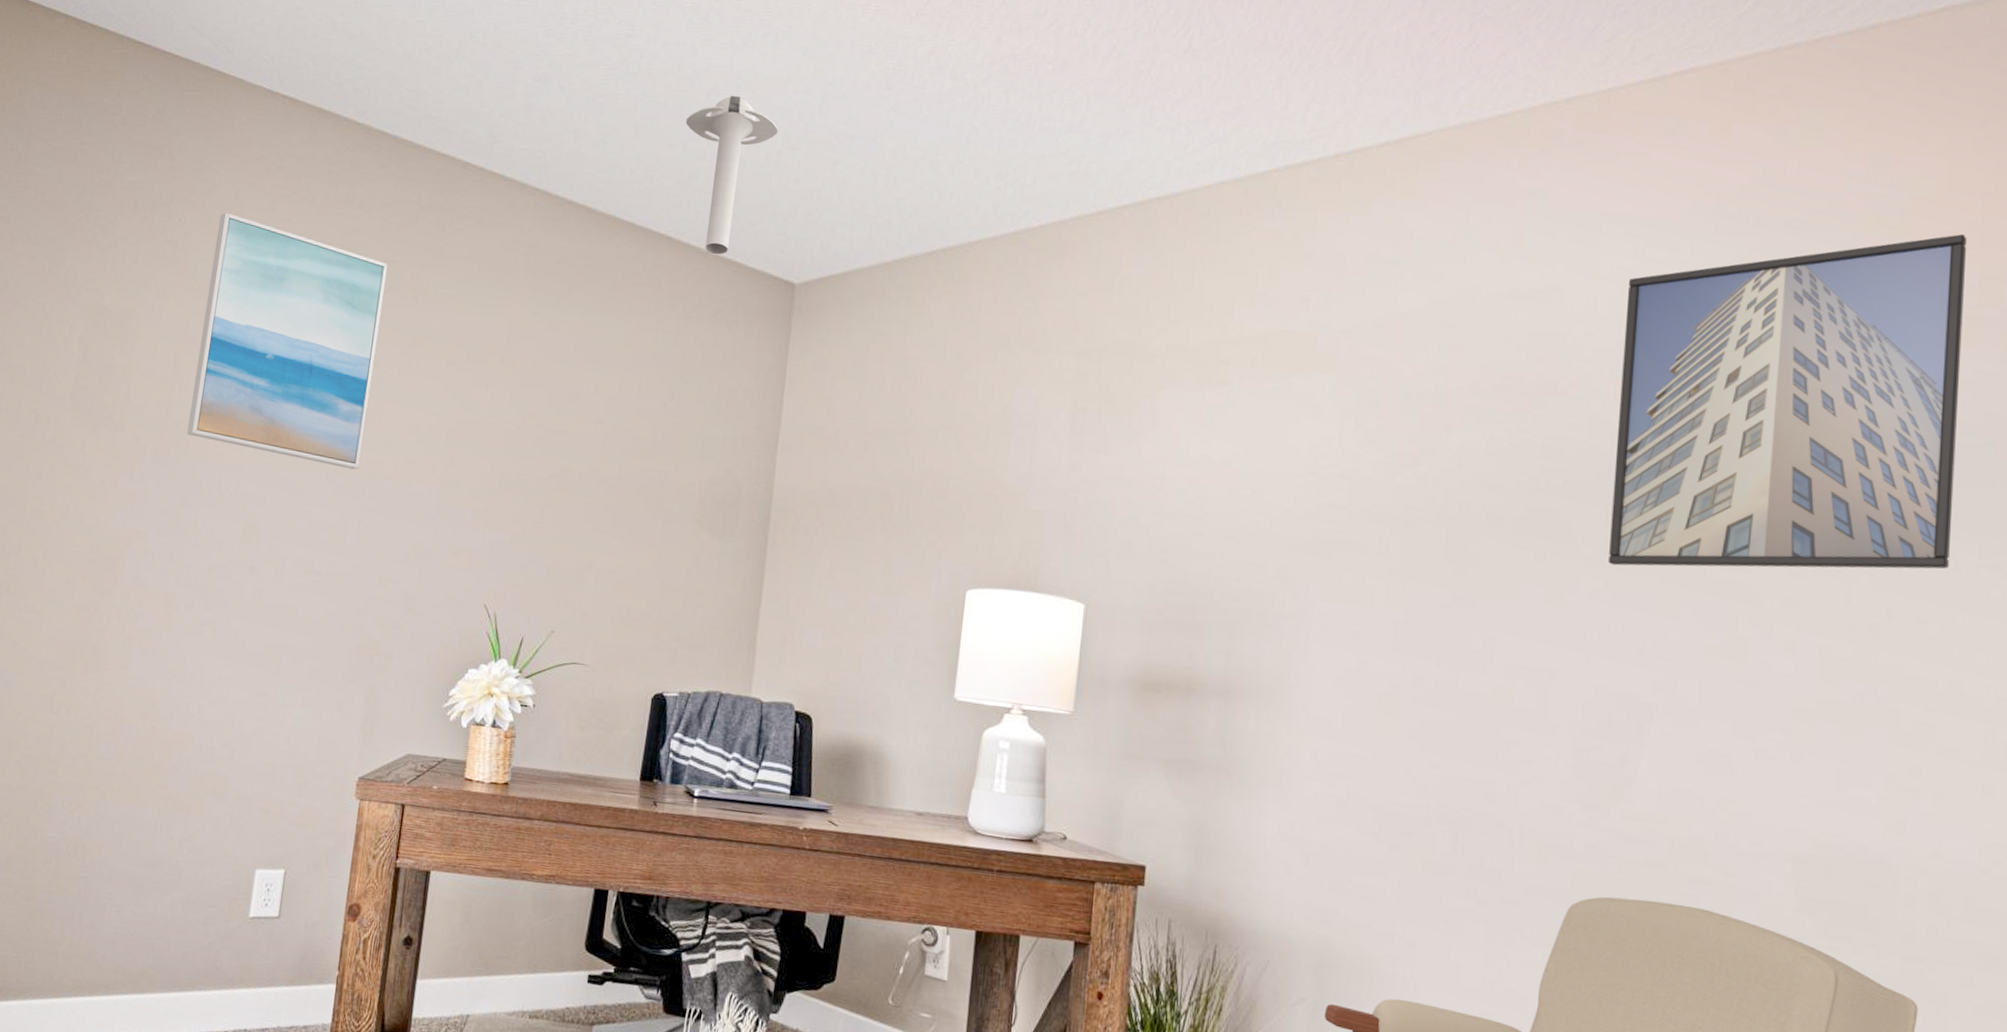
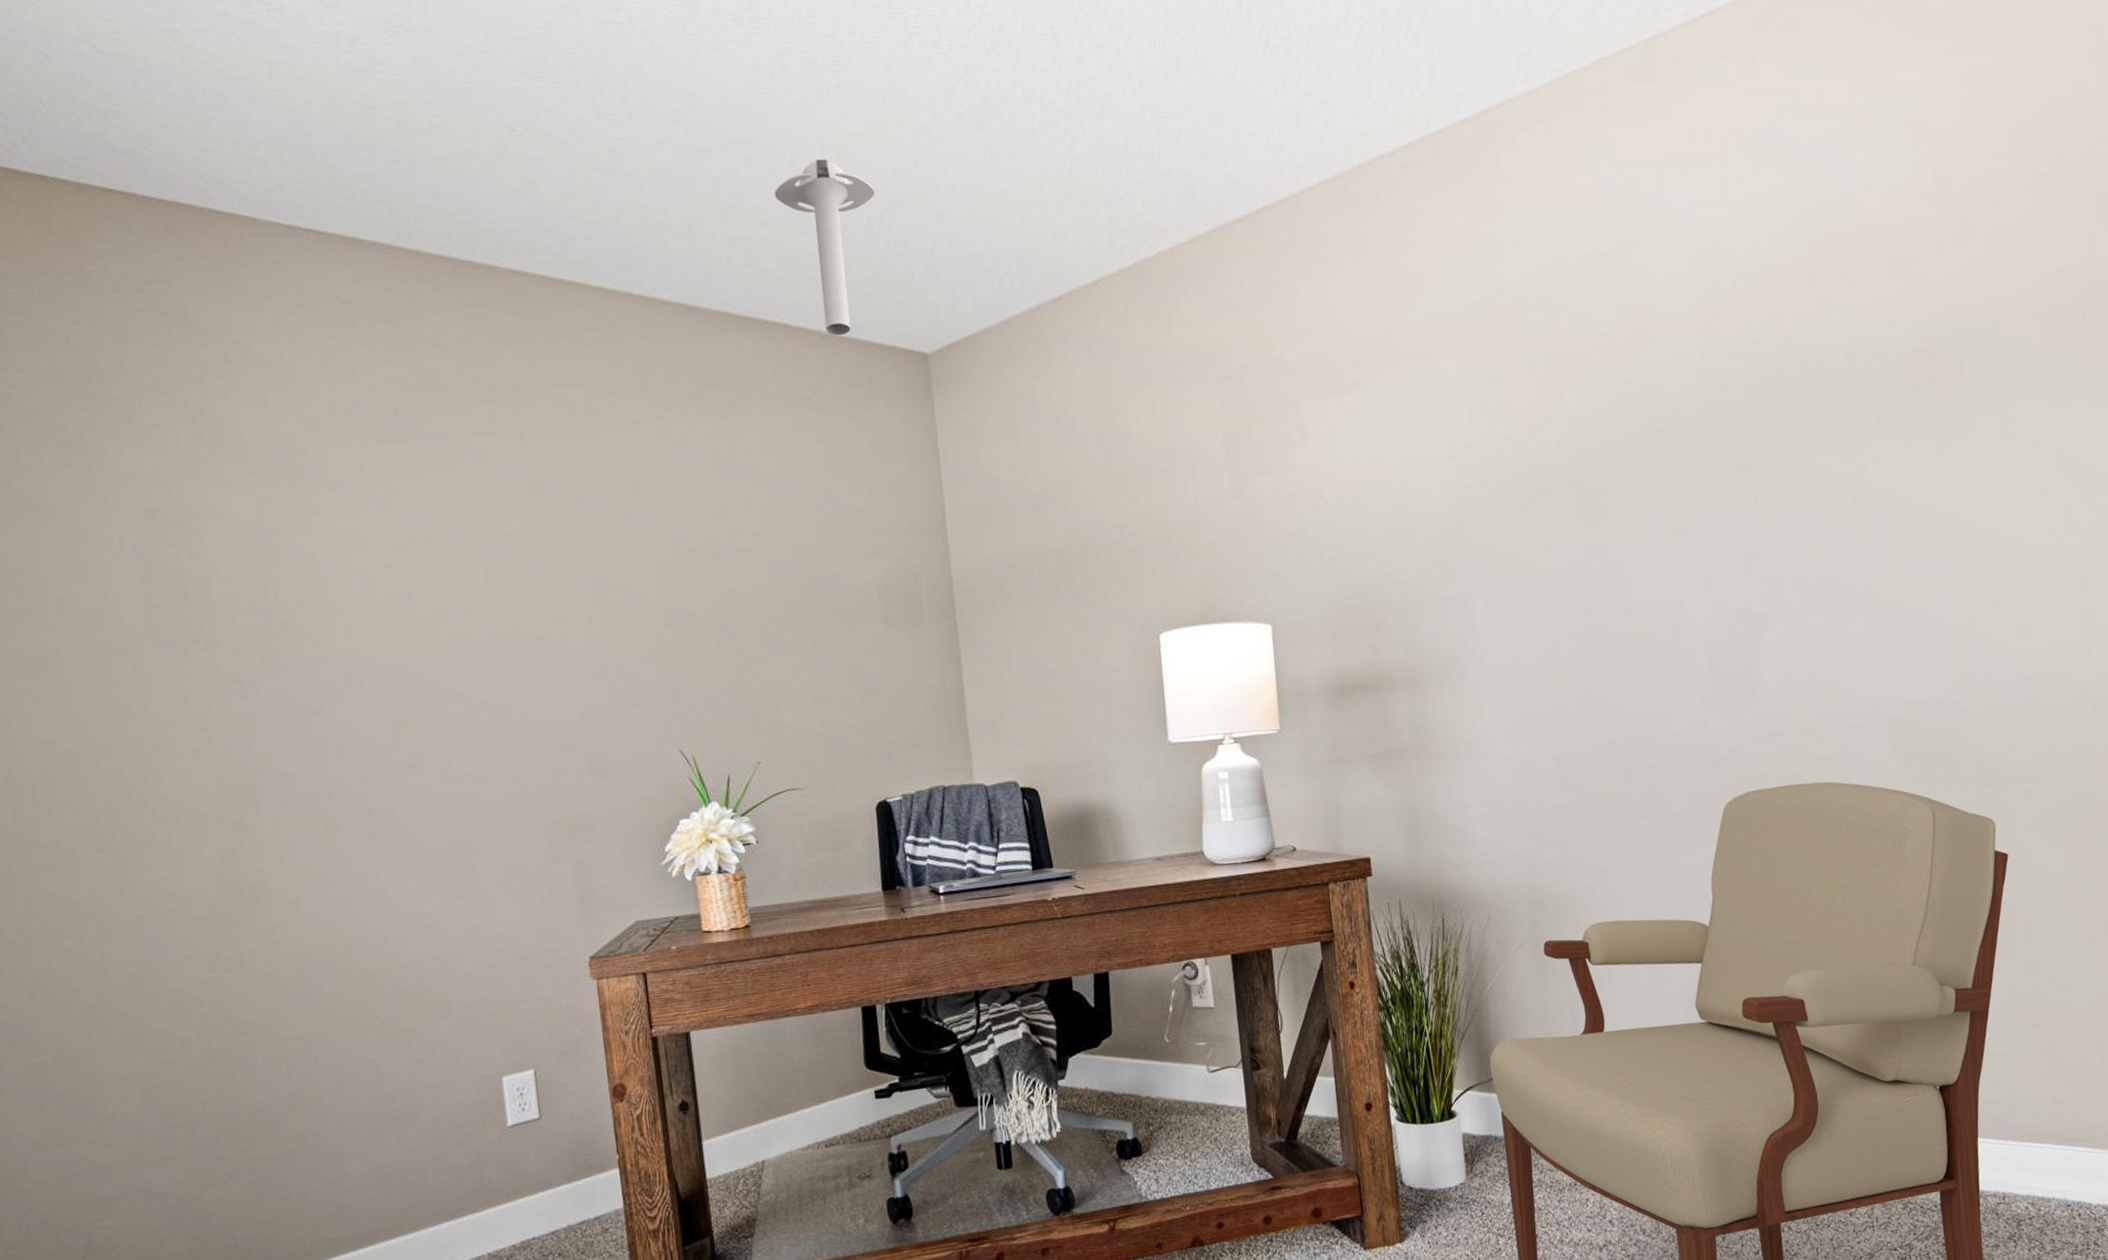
wall art: present [186,212,388,470] -> none [267,376,506,638]
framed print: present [1608,234,1968,569] -> none [1692,137,1974,494]

